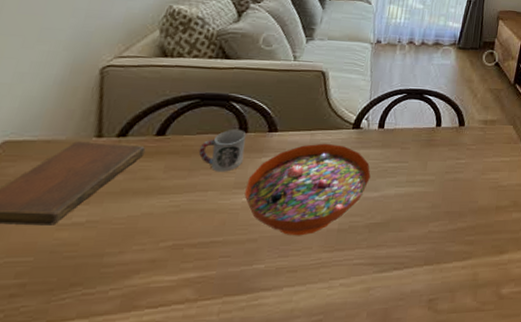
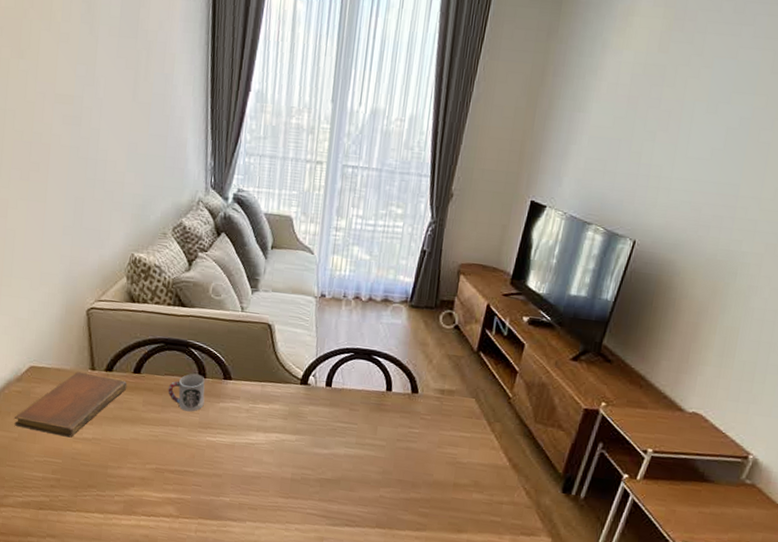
decorative bowl: present [244,143,371,236] -> none [208,395,320,479]

